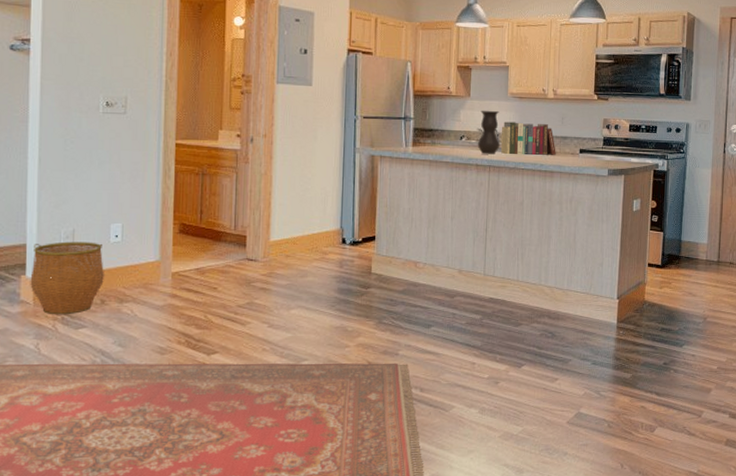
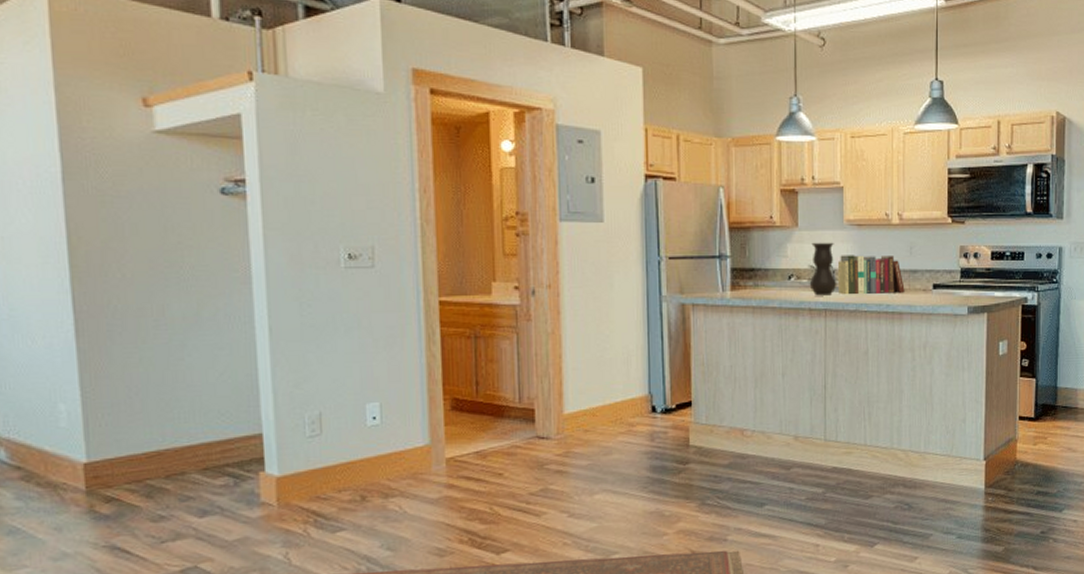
basket: present [30,241,105,314] -> none [270,426,364,517]

